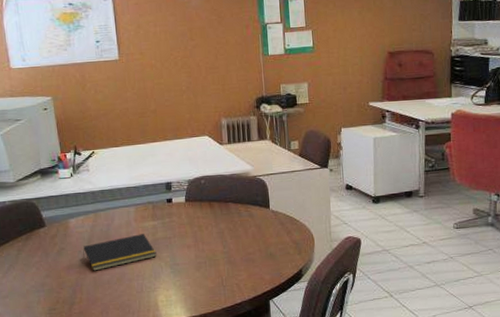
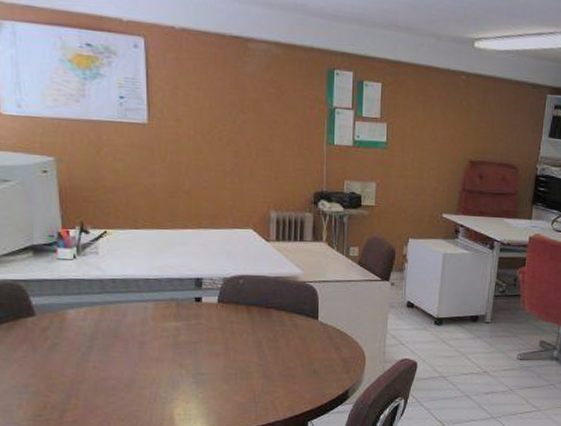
notepad: present [83,234,157,271] -> none [83,335,177,374]

